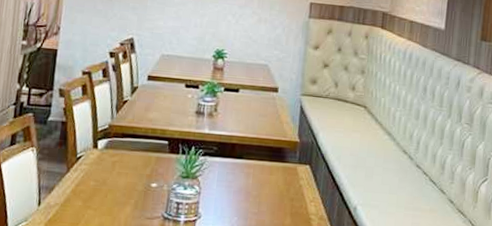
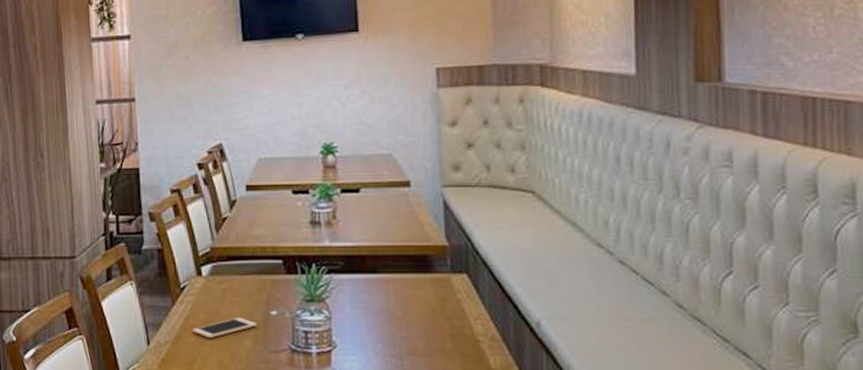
cell phone: none [81,187,138,204] -> present [192,317,257,339]

